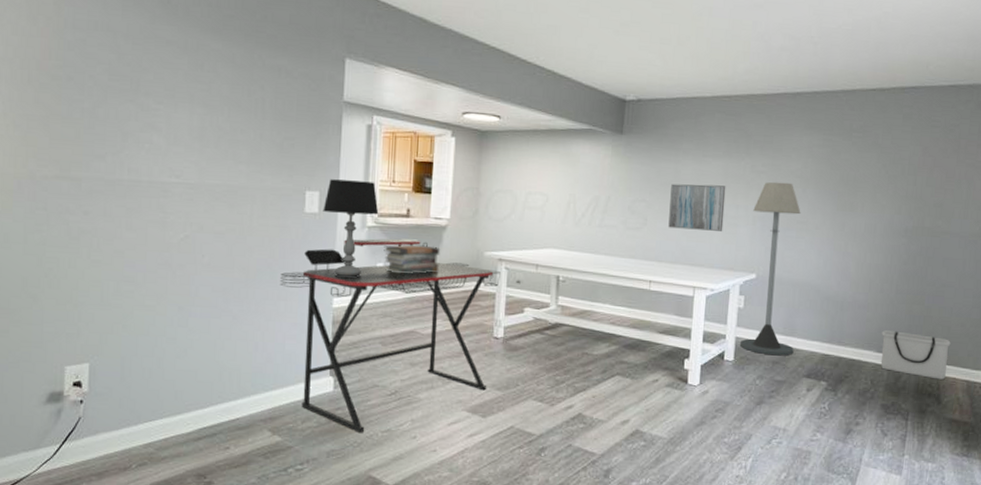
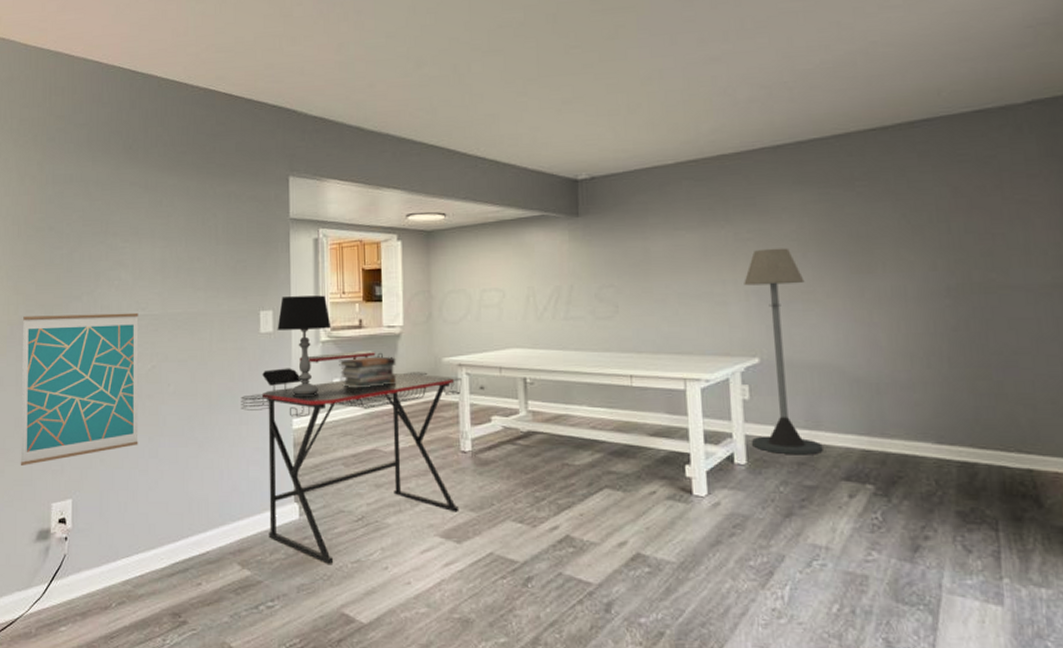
wall art: none [28,171,172,327] -> present [20,312,139,465]
wall art: present [668,183,726,231] -> none [641,260,710,314]
storage bin: present [880,330,951,380] -> none [939,415,1043,475]

